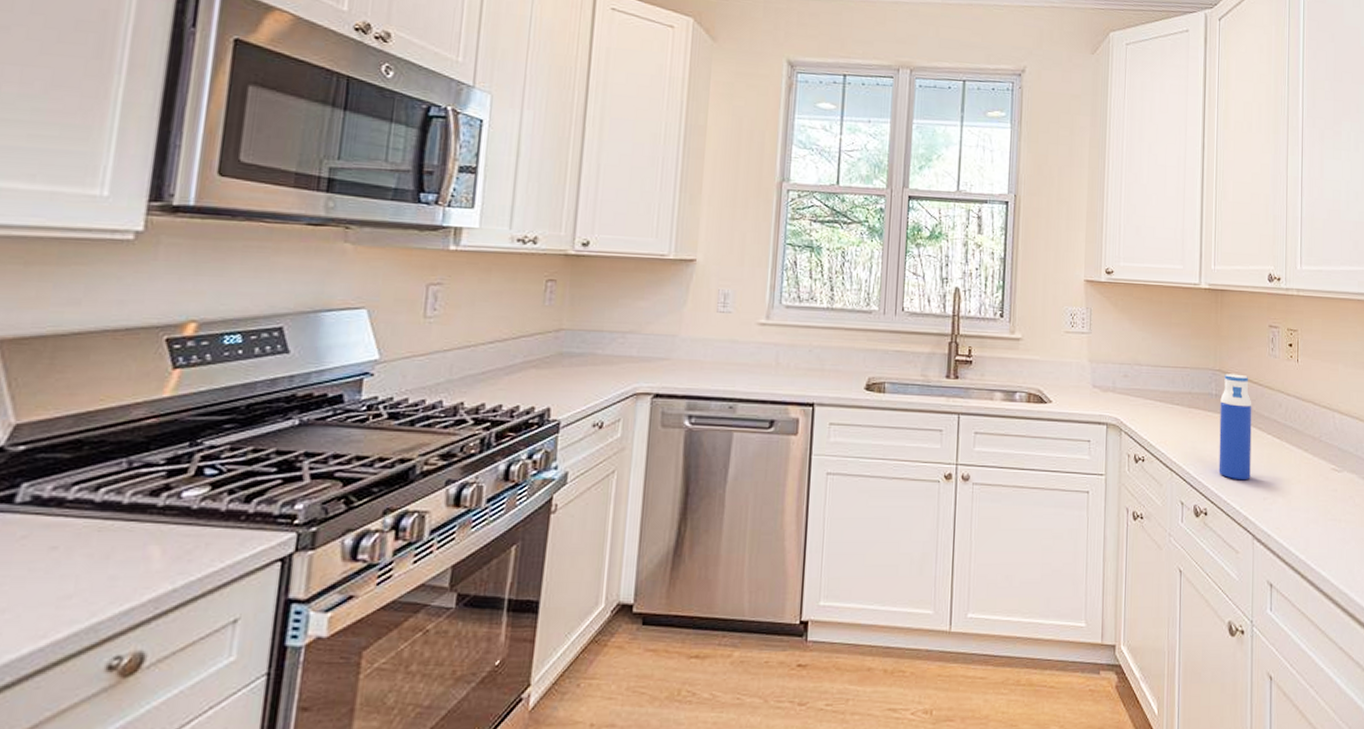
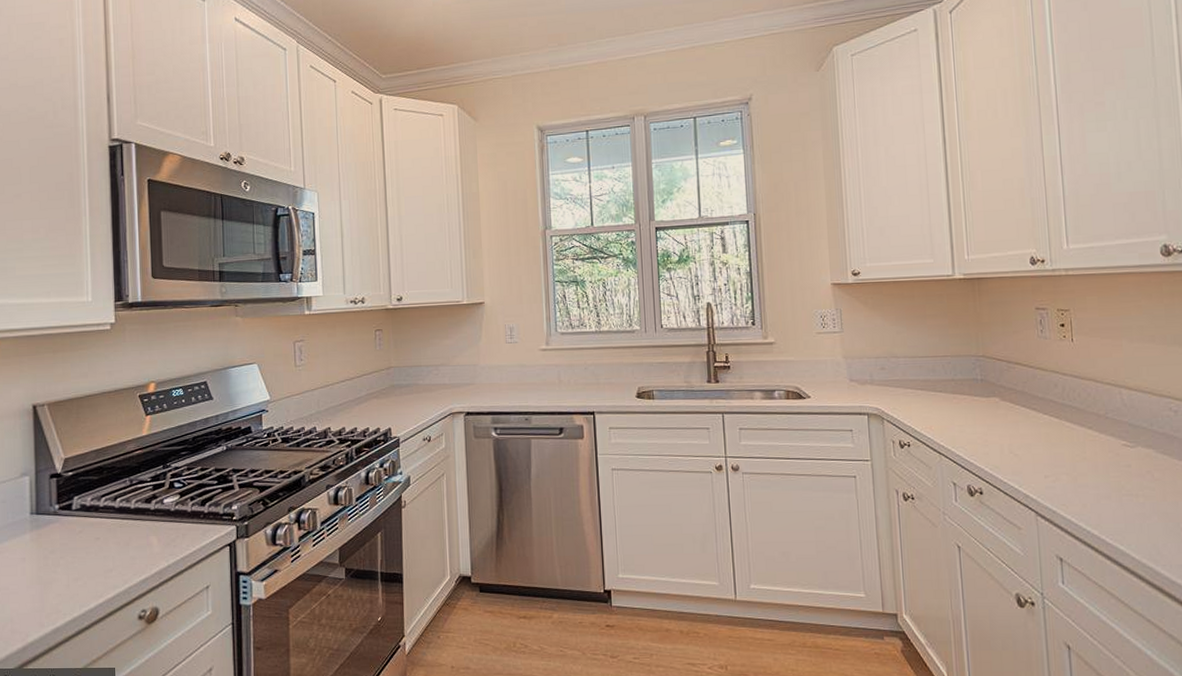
water bottle: present [1218,374,1252,481] -> none [987,358,1028,460]

